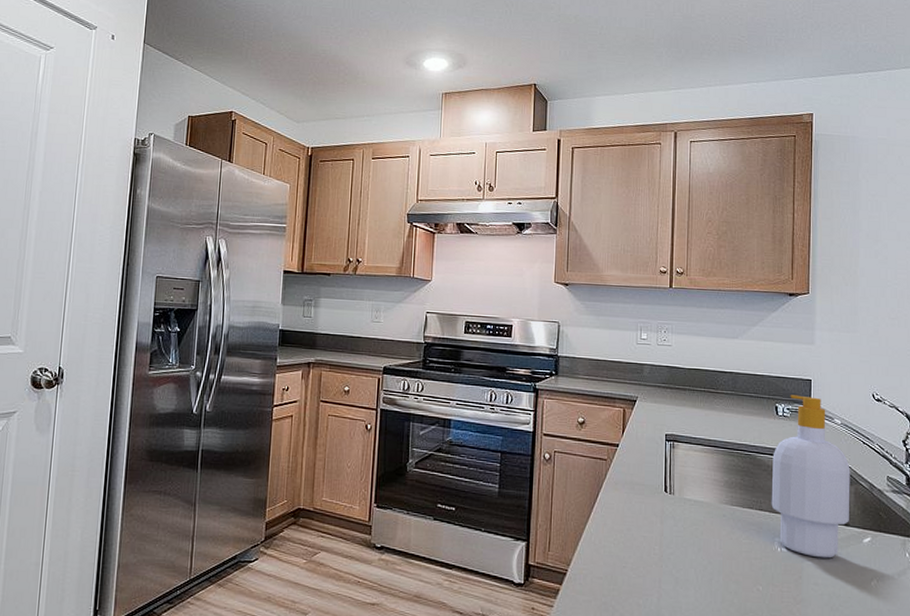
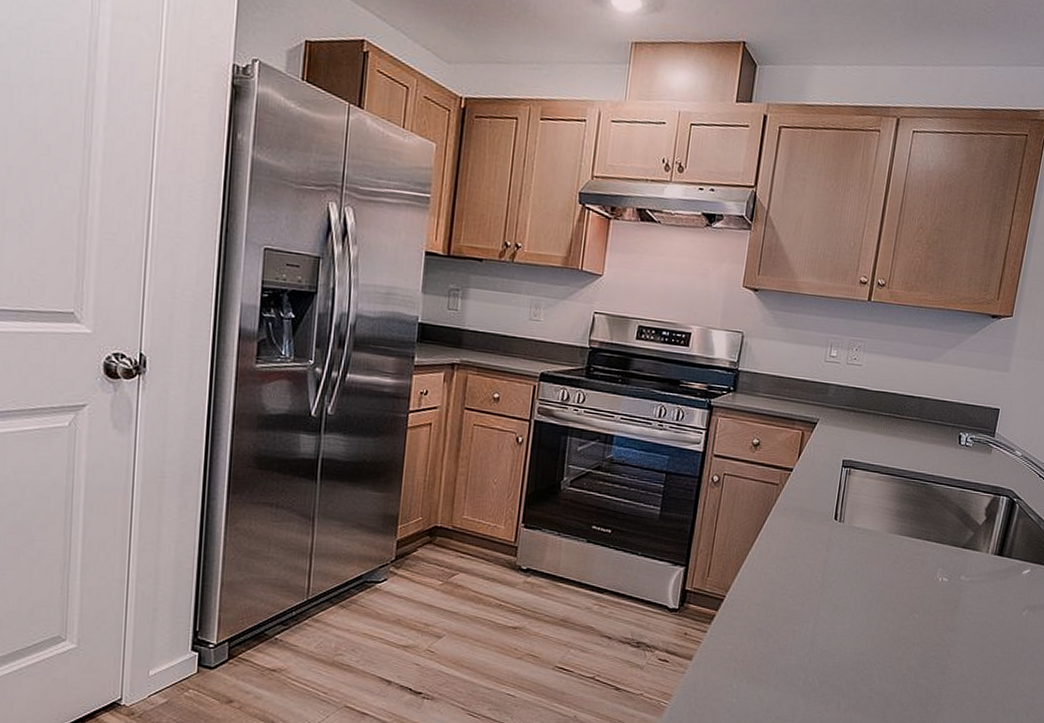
soap bottle: present [771,395,850,558] -> none [939,424,1023,589]

